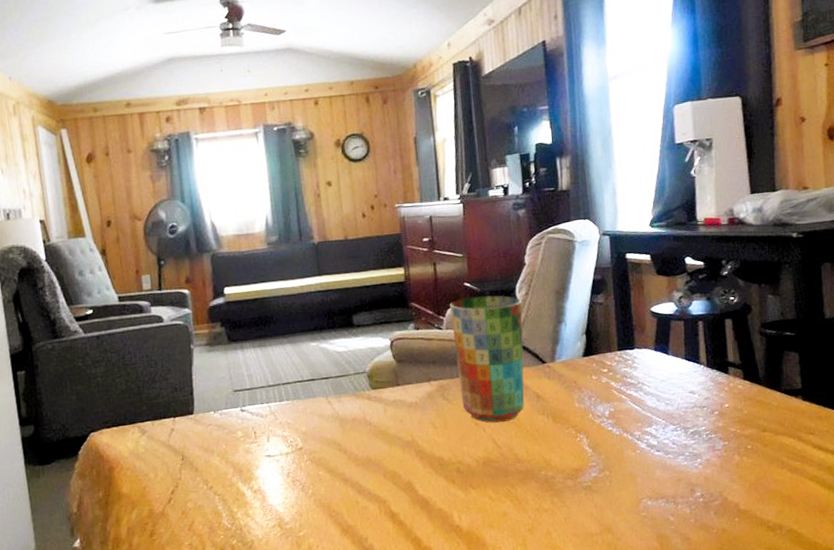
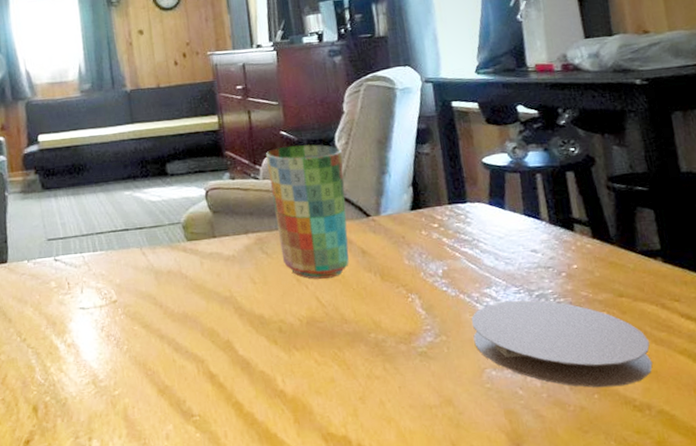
coaster: none [632,436,786,512] -> present [471,300,653,388]

